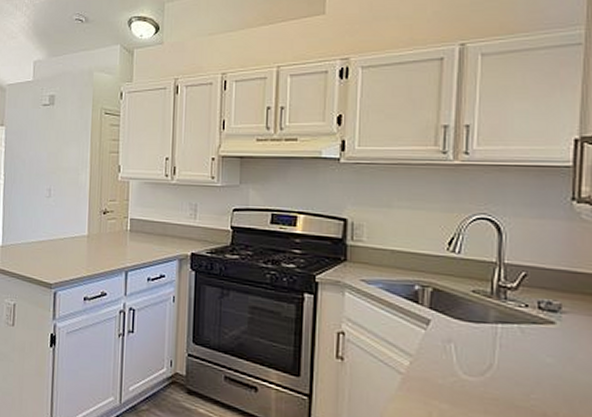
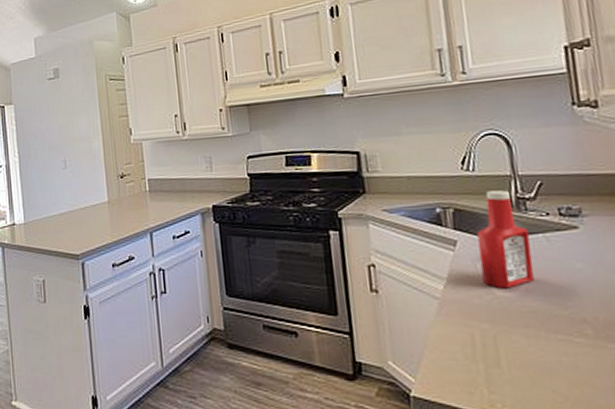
ketchup bottle: none [450,275,505,374] -> present [477,190,534,289]

